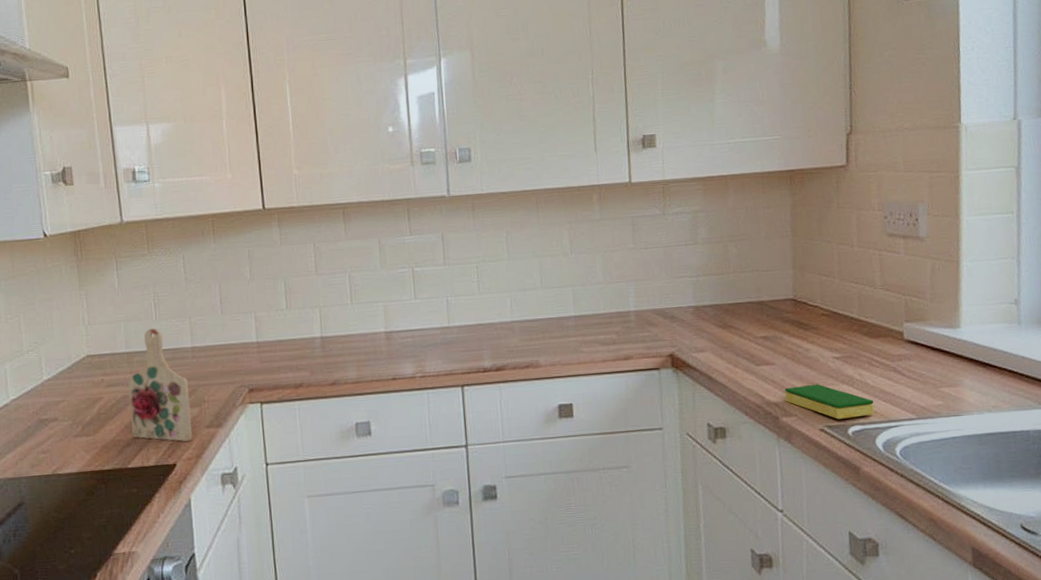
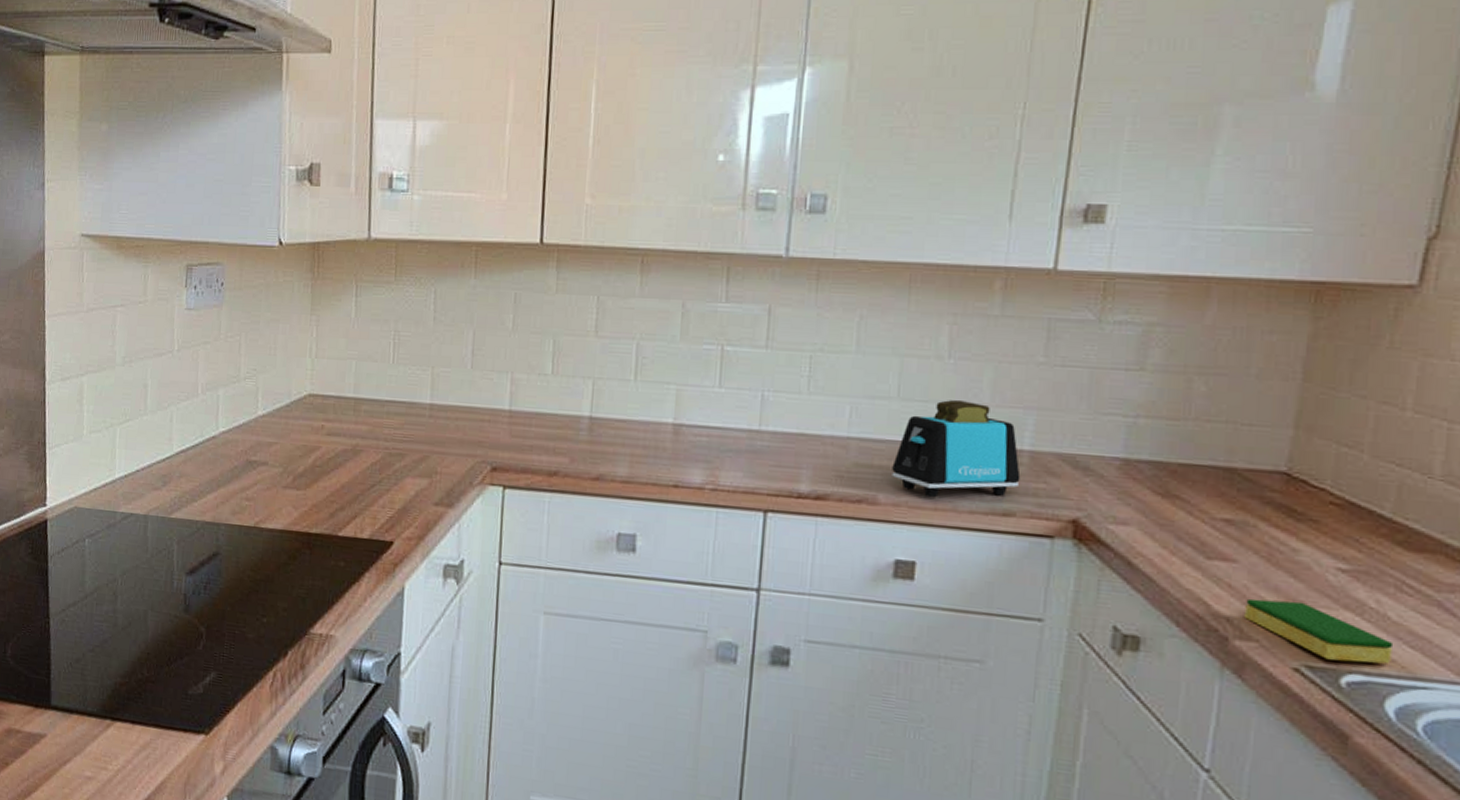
cutting board: present [127,328,193,442] -> none [347,373,421,517]
toaster: none [545,282,632,356] -> present [892,400,1021,498]

